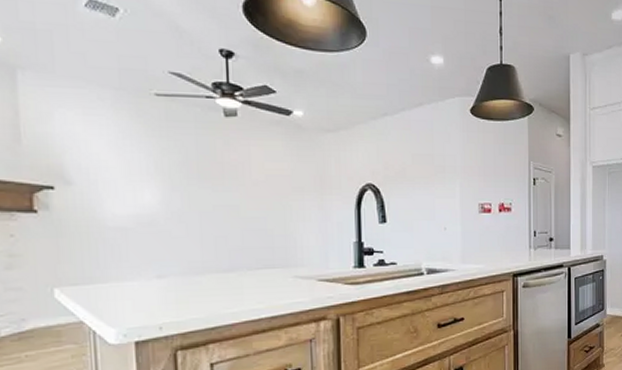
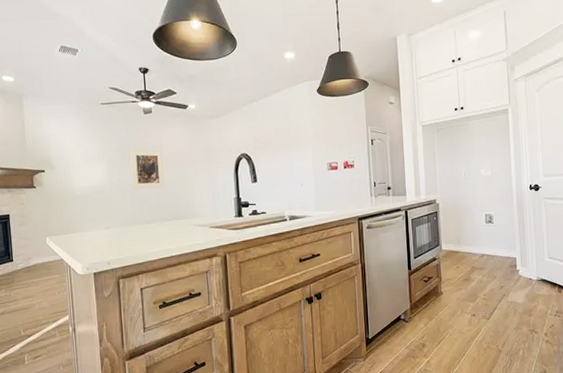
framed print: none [201,166,252,223] -> present [130,149,164,189]

